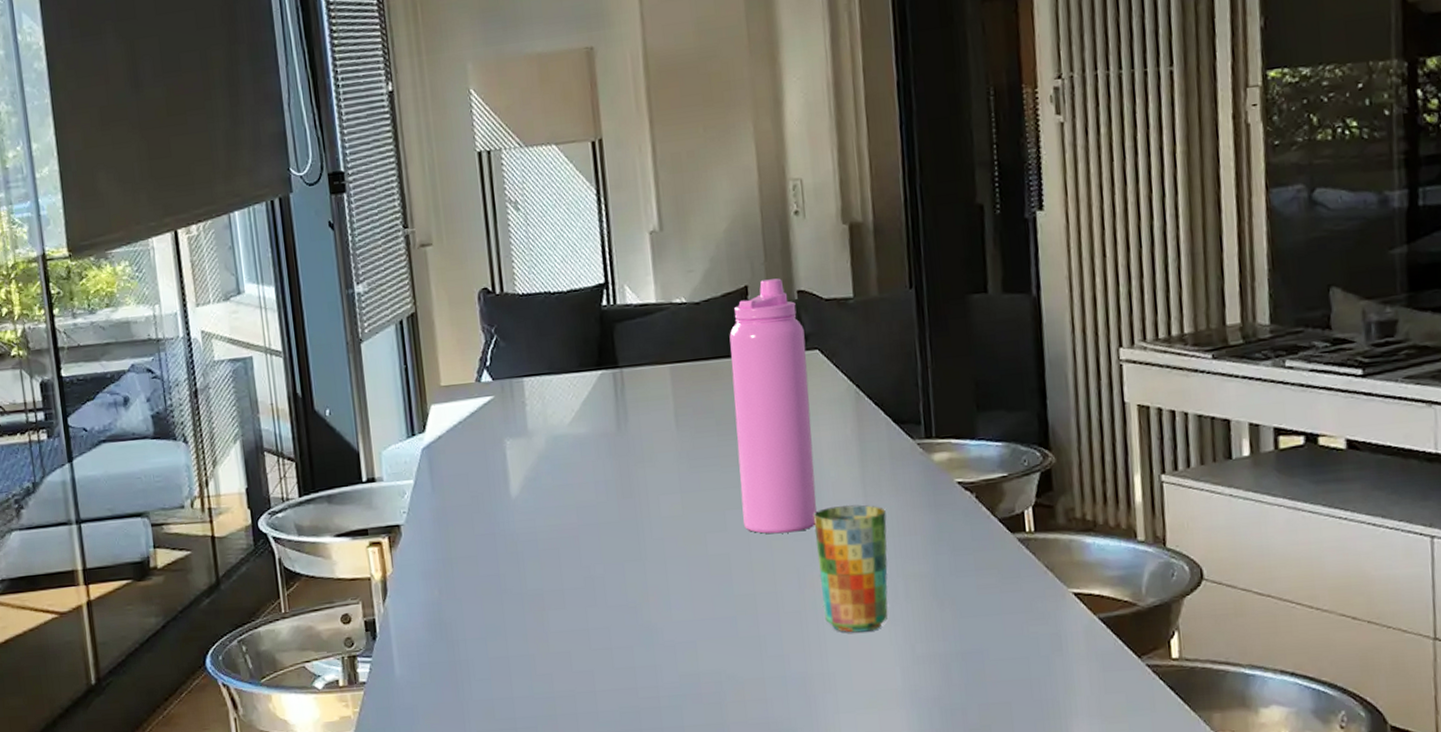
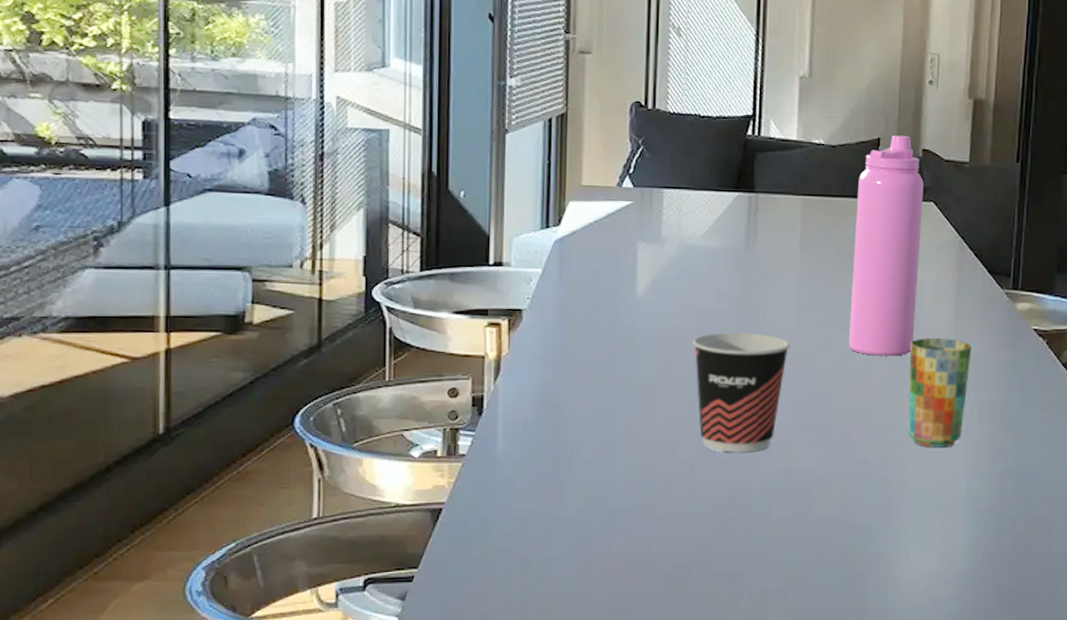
cup: none [575,523,681,658] -> present [693,332,791,452]

